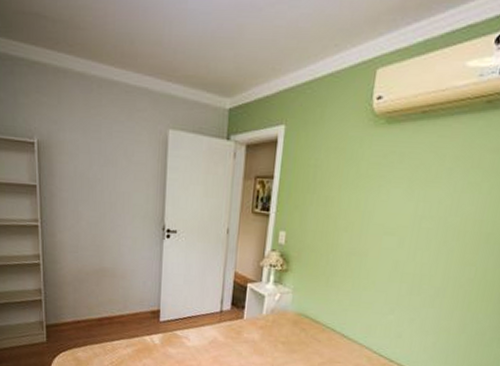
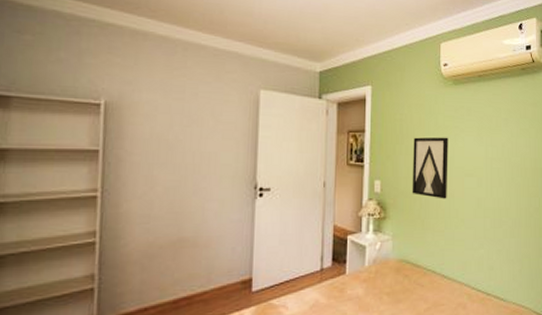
wall art: none [319,186,370,258] -> present [412,137,448,199]

